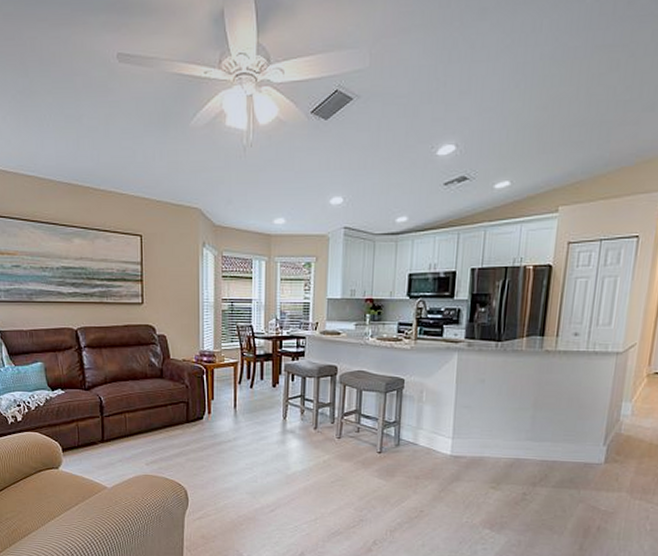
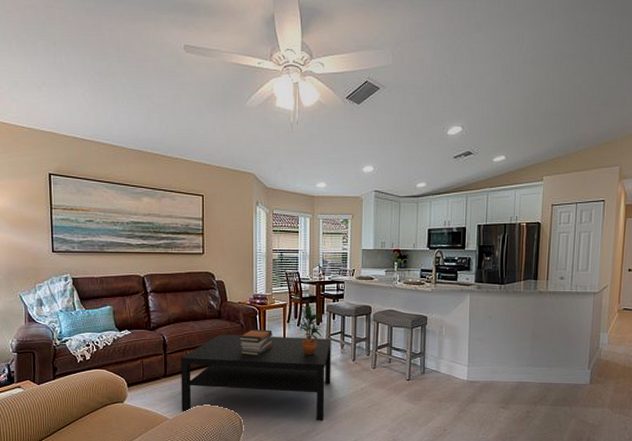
coffee table: none [119,395,290,495] -> present [180,334,331,420]
book stack: none [183,391,222,421] -> present [239,330,273,356]
potted plant: none [250,362,280,421] -> present [297,303,323,354]

